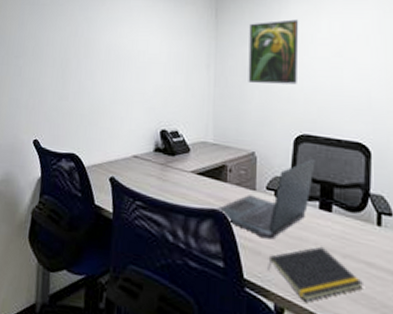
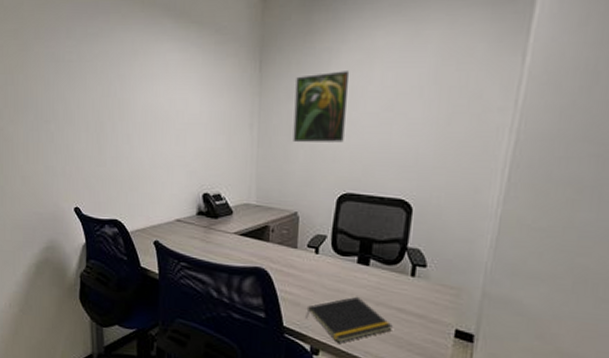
laptop: present [217,158,315,240] -> none [259,216,357,292]

